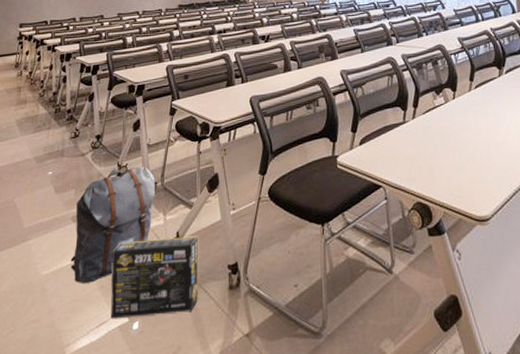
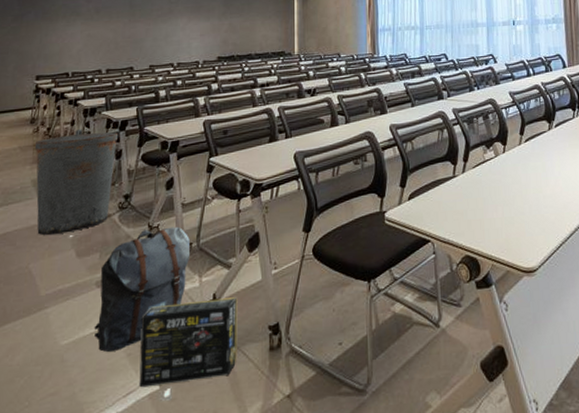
trash can: none [19,73,90,172] -> present [35,129,118,236]

